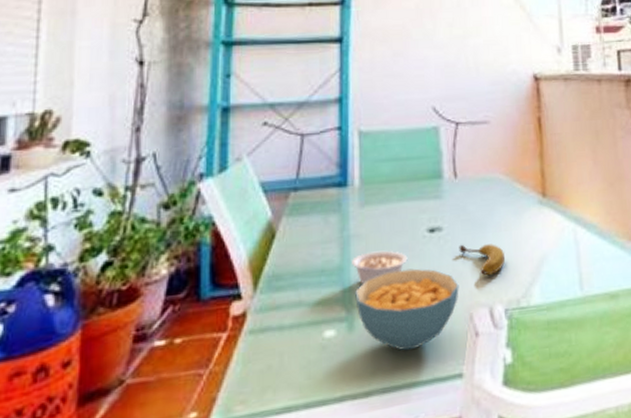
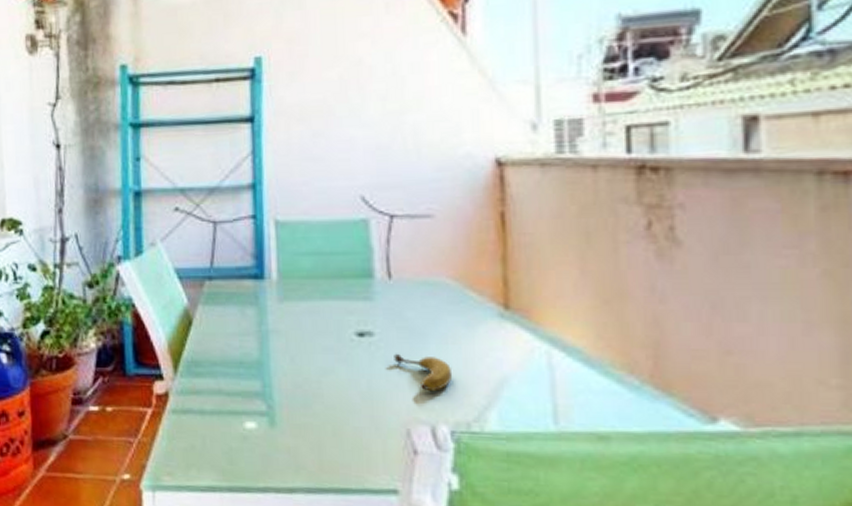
legume: present [352,250,408,284] -> none [271,349,333,381]
cereal bowl: present [355,268,459,351] -> none [276,372,394,456]

